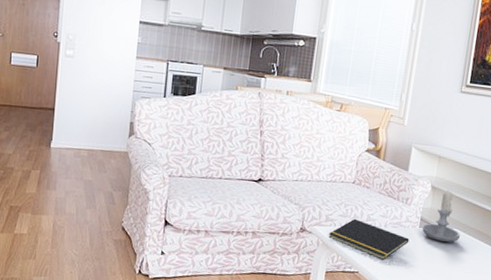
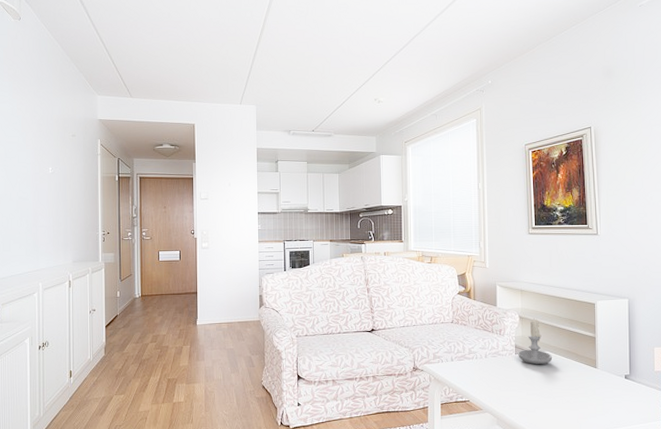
notepad: present [328,218,410,260] -> none [438,353,509,387]

